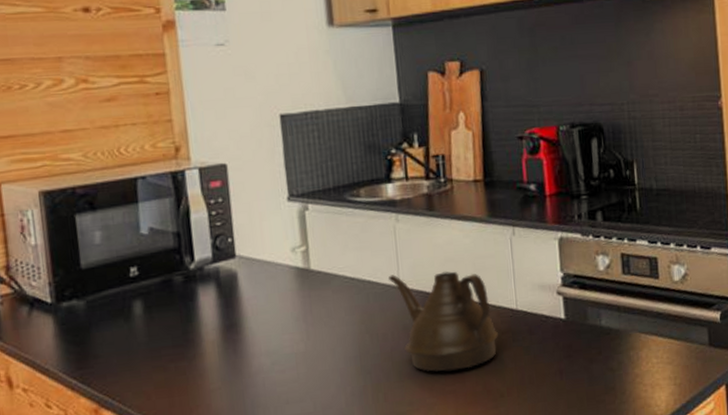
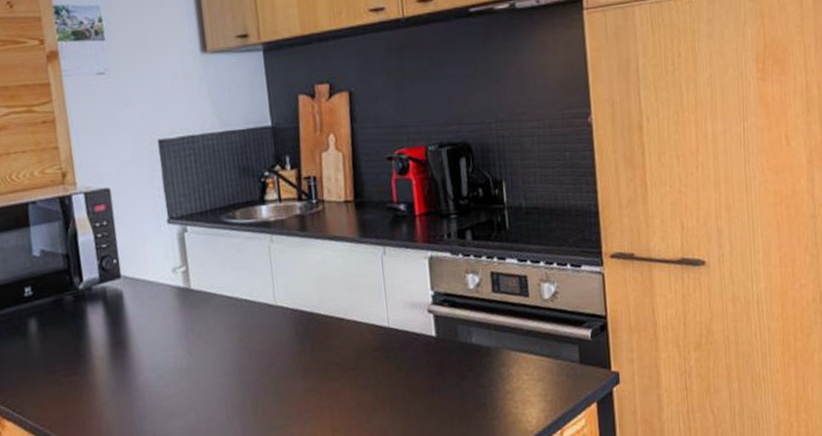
teapot: present [389,271,498,372] -> none [265,289,371,387]

